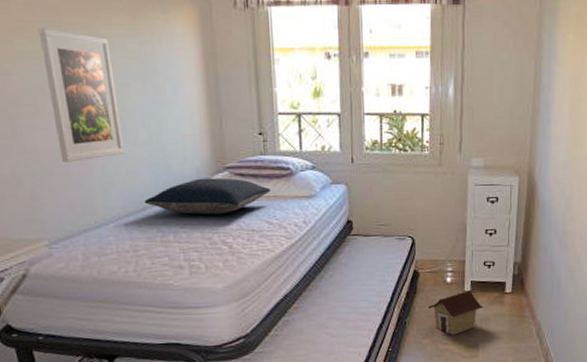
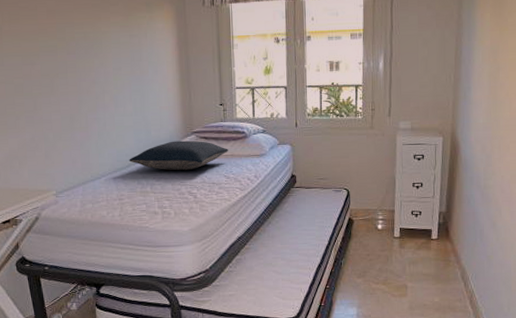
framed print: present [38,27,124,162] -> none [56,28,115,130]
toy house: present [427,291,483,335] -> none [360,237,411,276]

